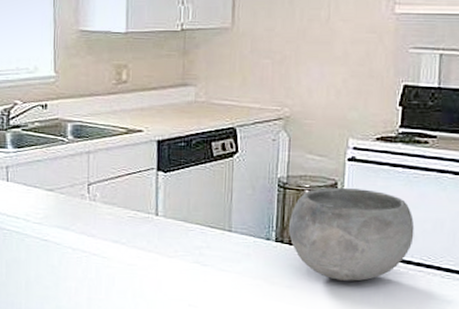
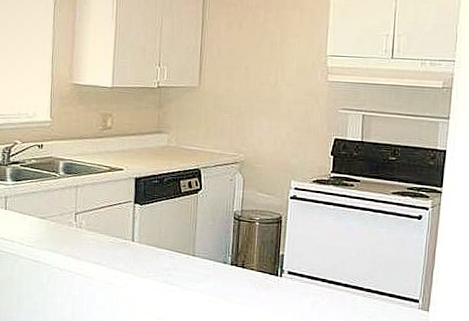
bowl: present [288,187,415,281] -> none [242,220,343,299]

